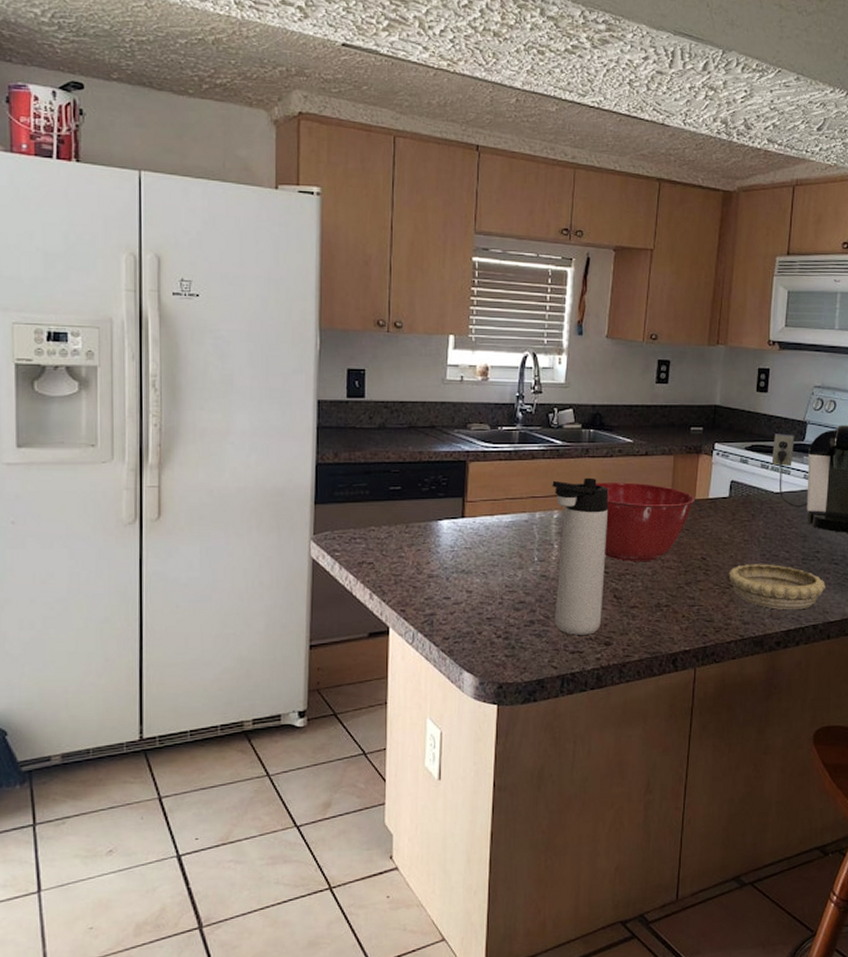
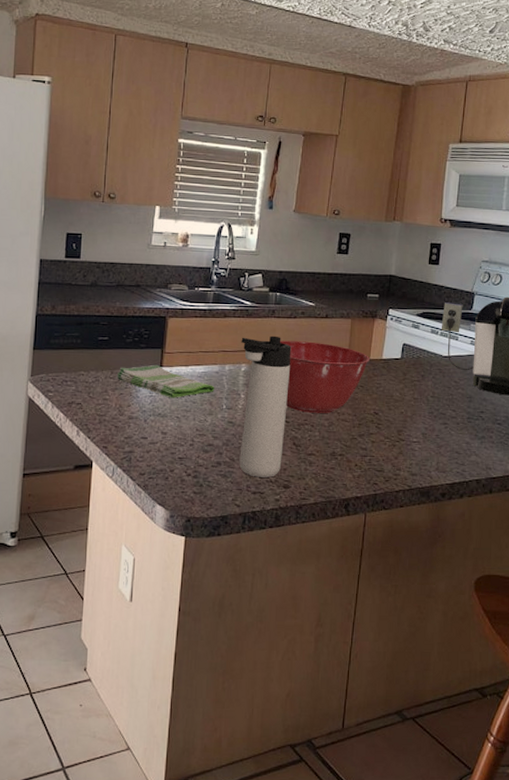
dish towel: none [412,516,524,552] -> present [116,365,214,398]
decorative bowl: present [728,564,825,610] -> none [398,420,489,465]

